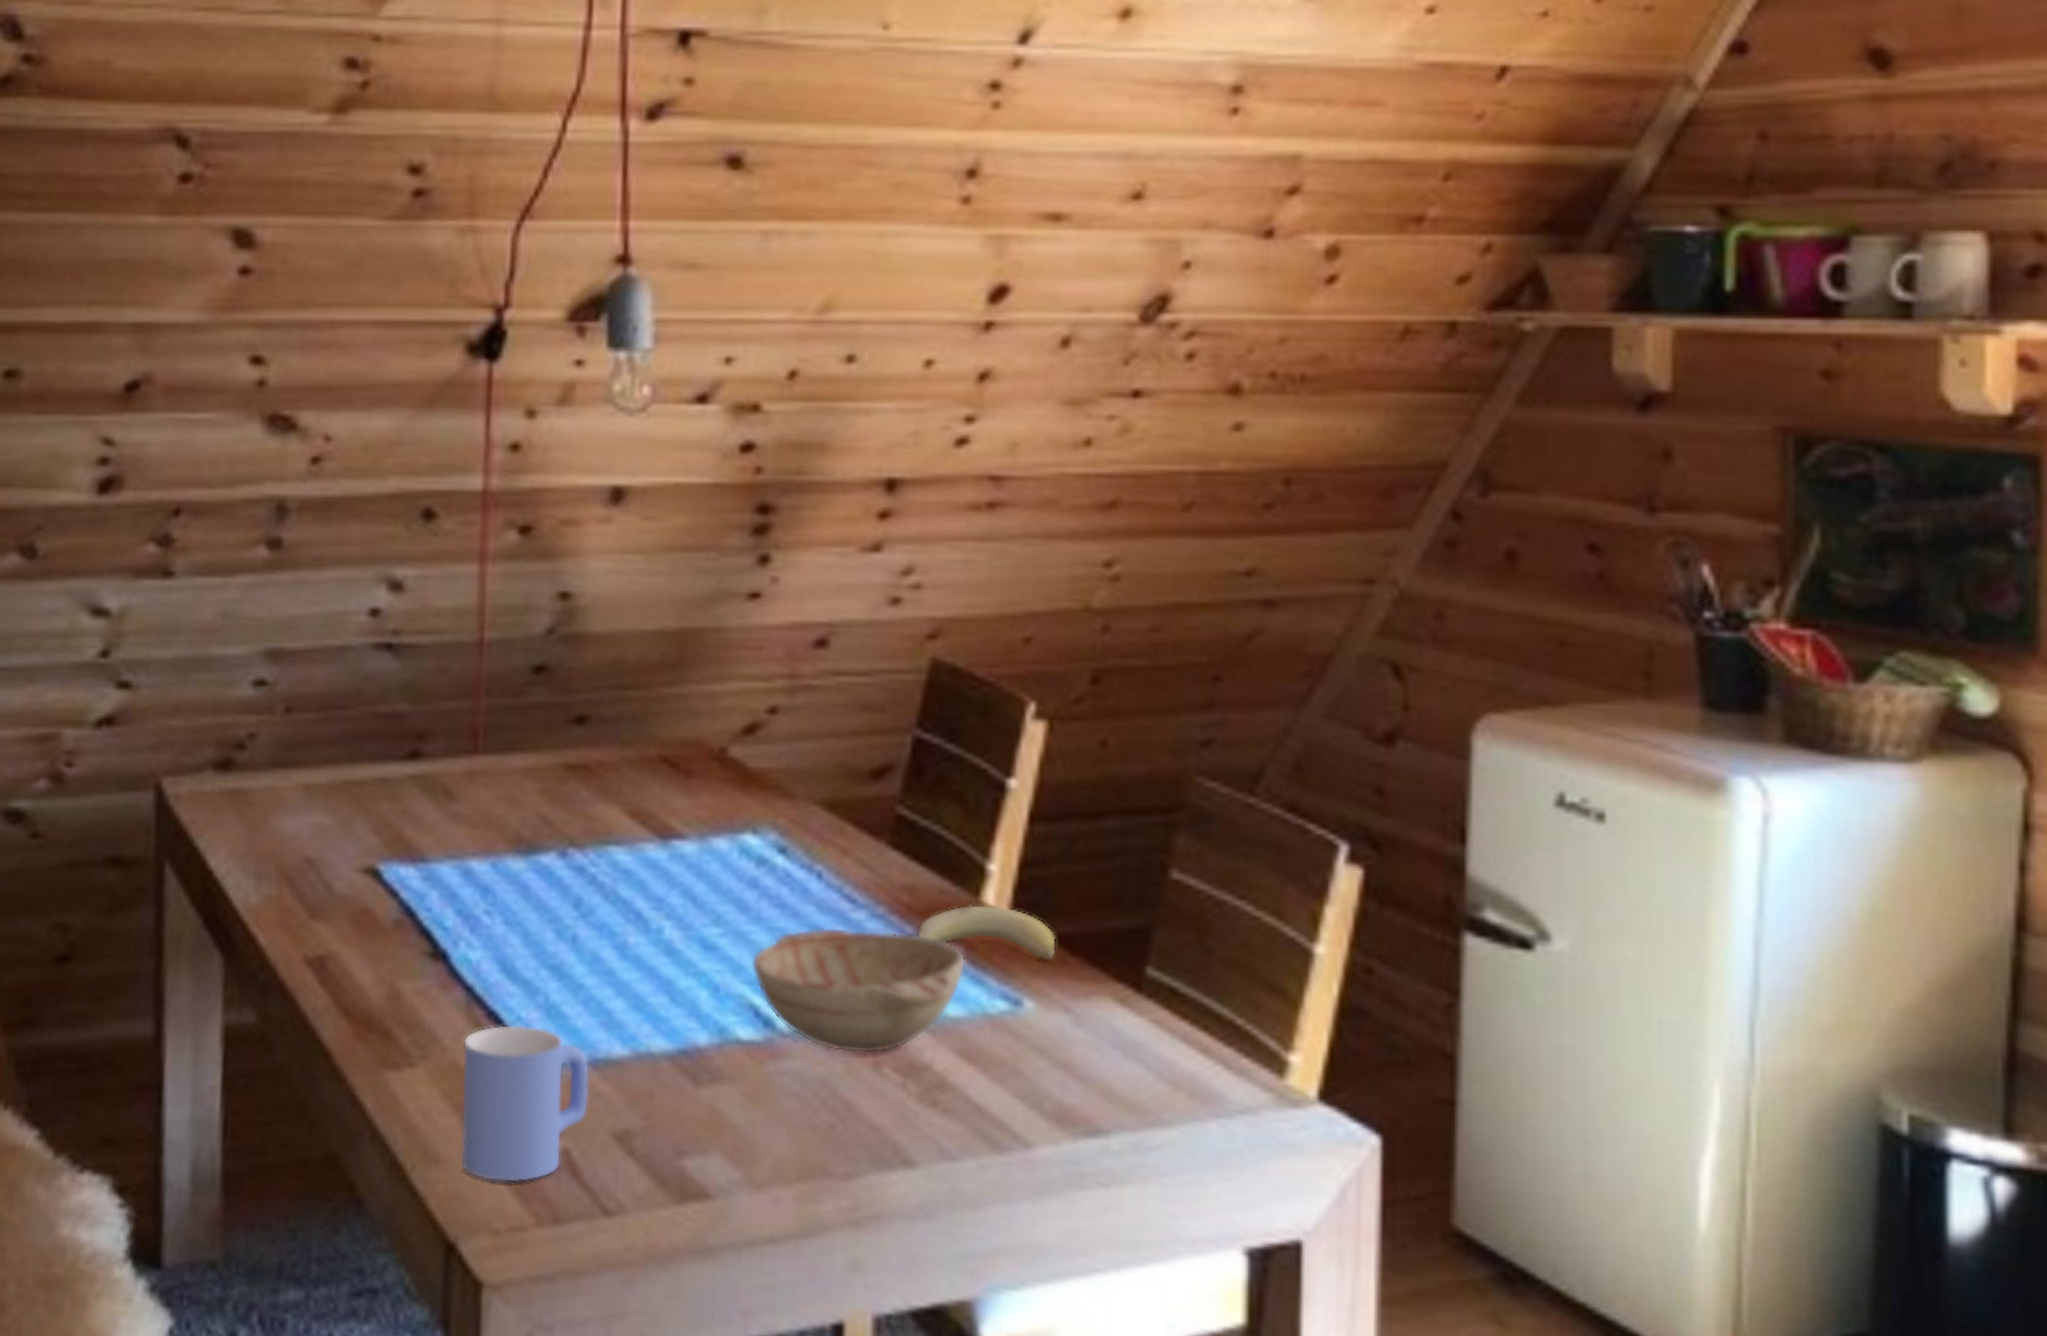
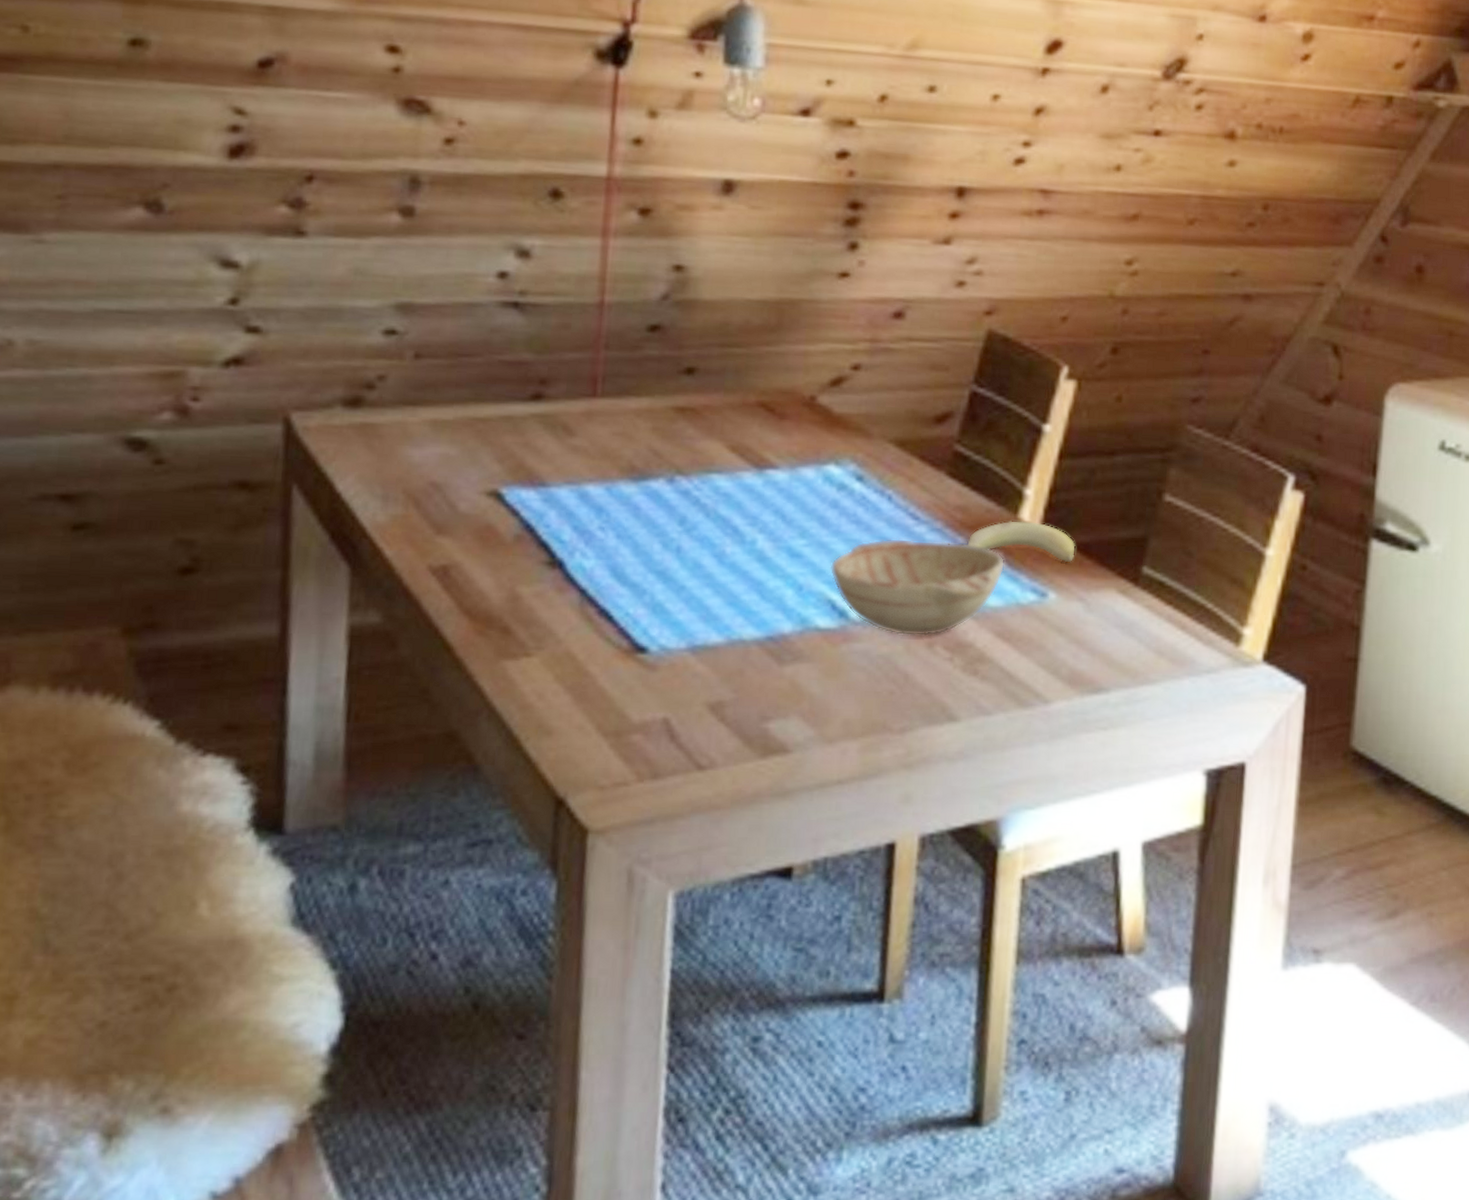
mug: present [461,1025,590,1183] -> none [571,620,689,747]

